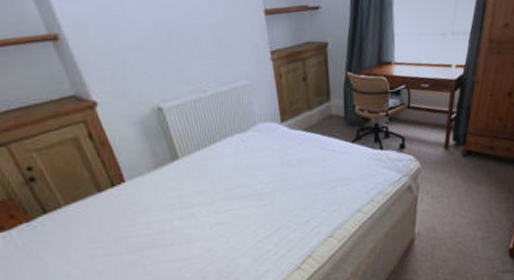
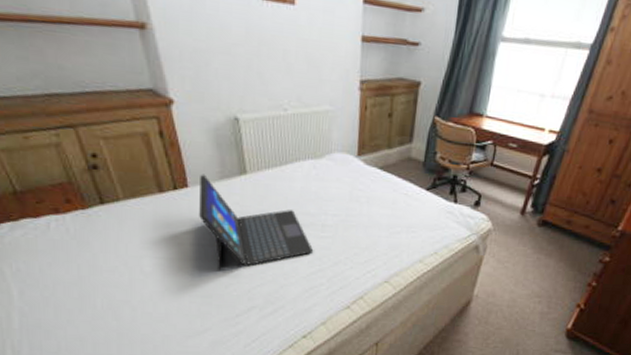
laptop: none [134,166,256,256] -> present [199,174,314,270]

